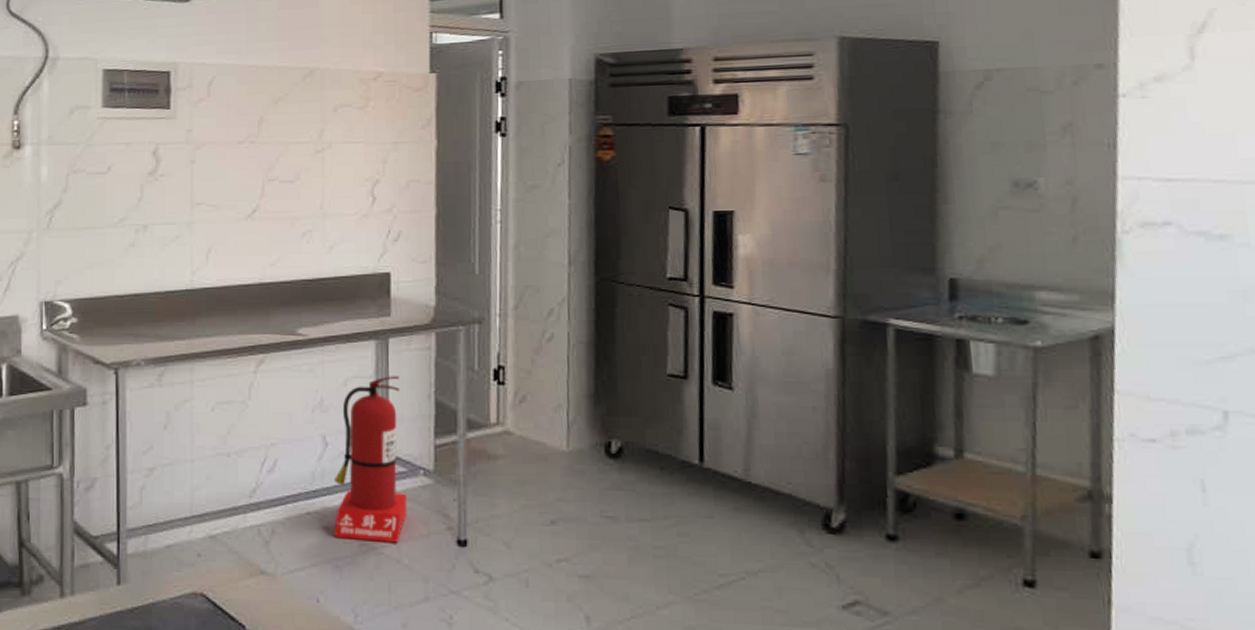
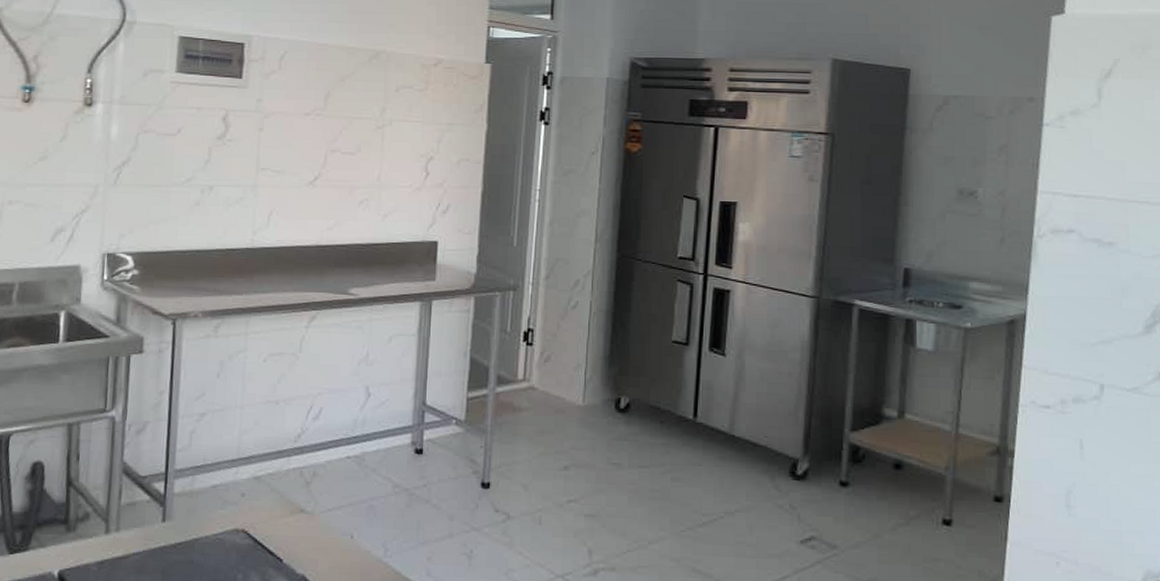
fire extinguisher: present [333,376,407,542] -> none [371,334,441,484]

